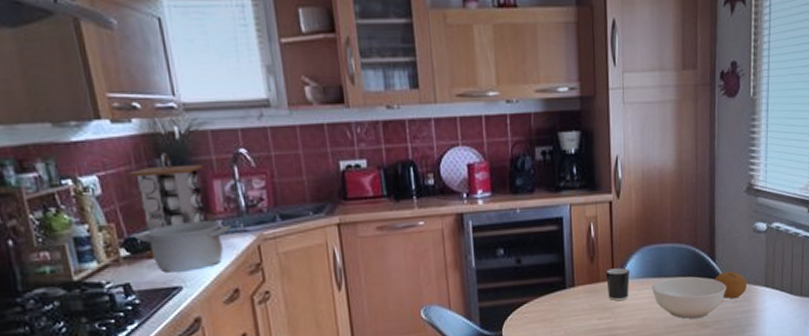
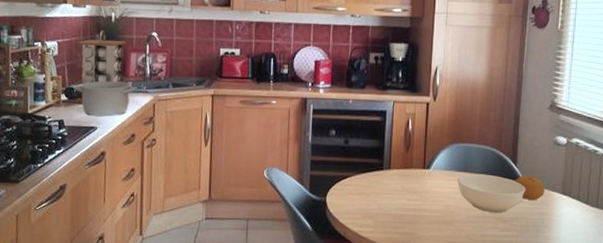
mug: present [606,267,630,301] -> none [418,159,439,188]

